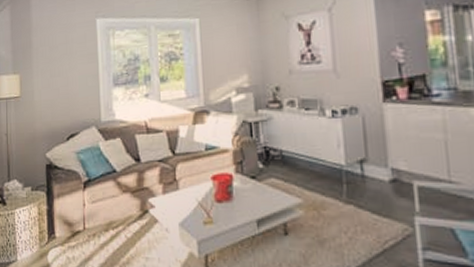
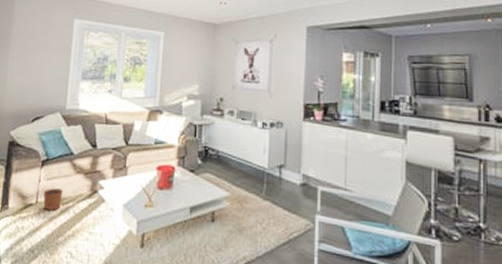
plant pot: none [89,209,111,238] -> present [43,186,63,211]

